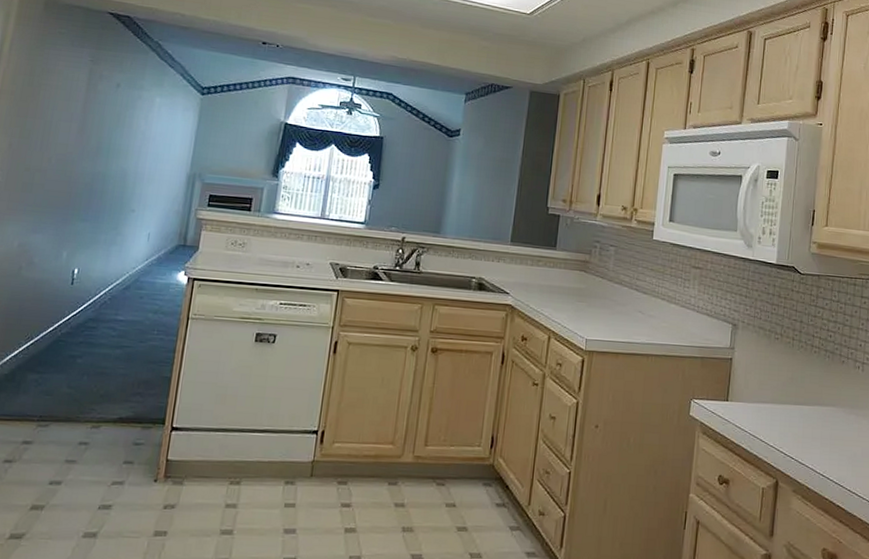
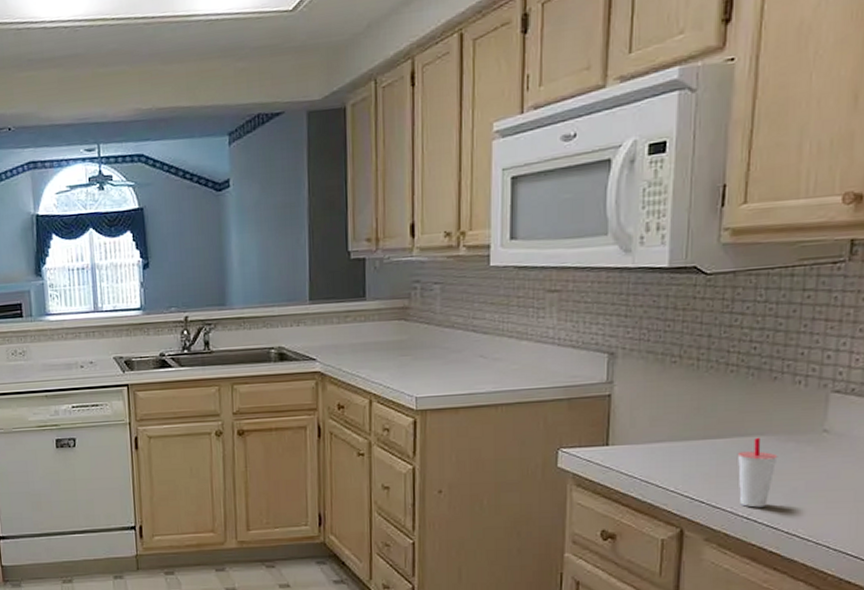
cup: none [817,408,844,467] -> present [737,437,778,508]

